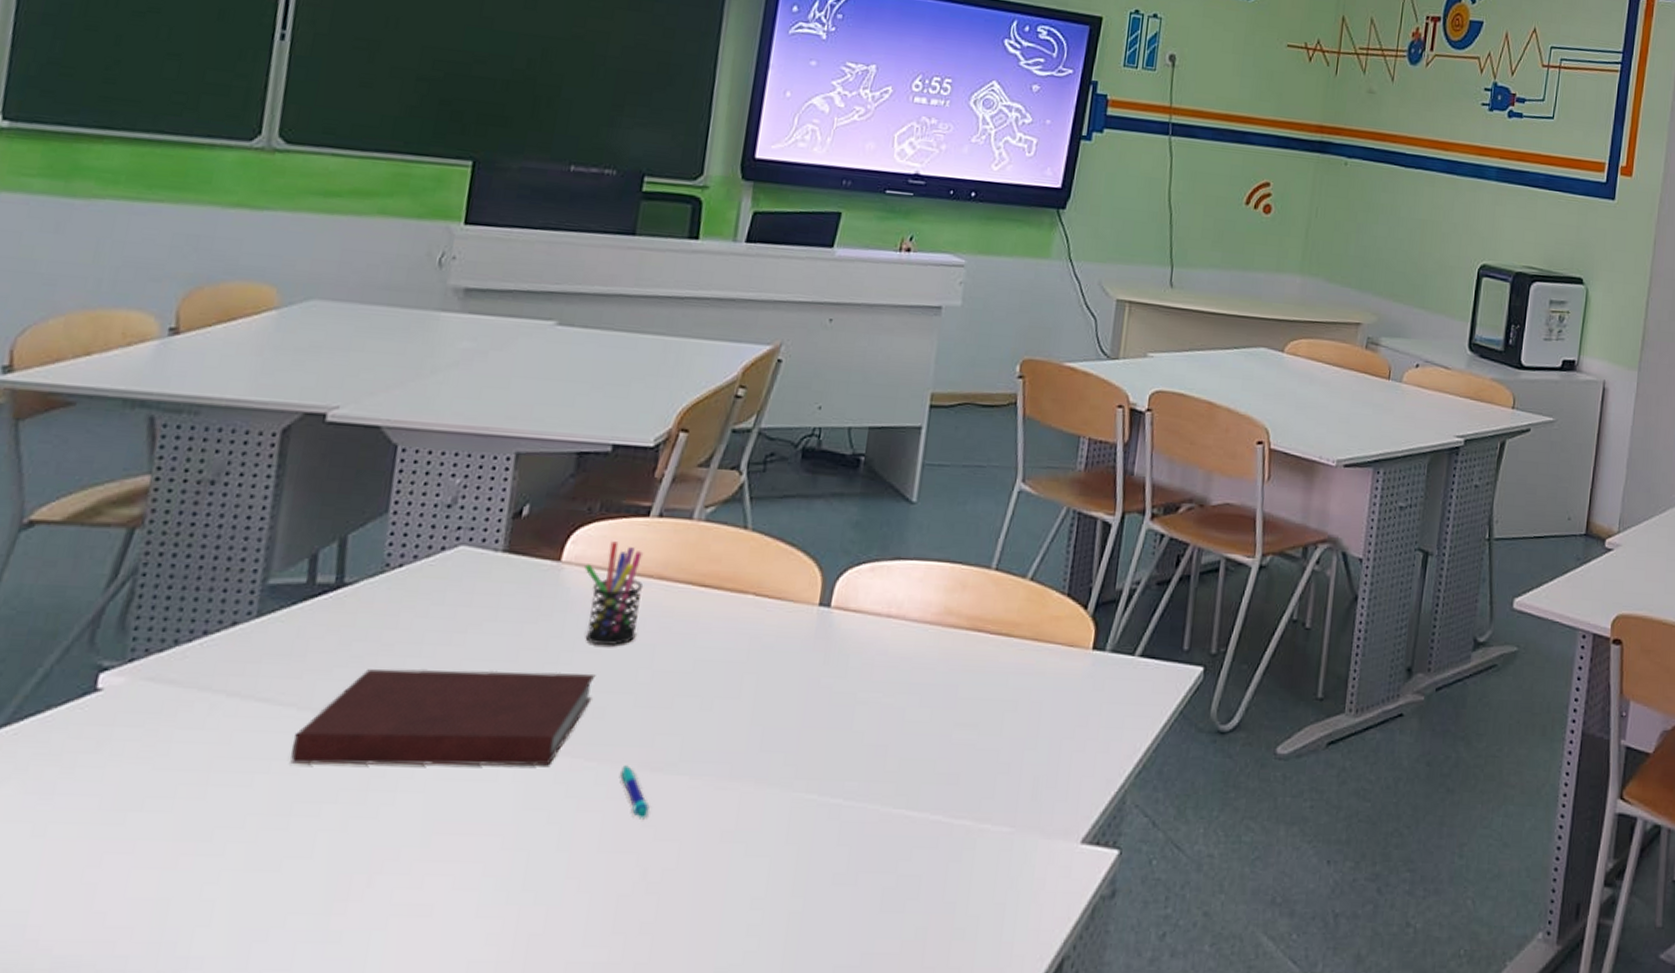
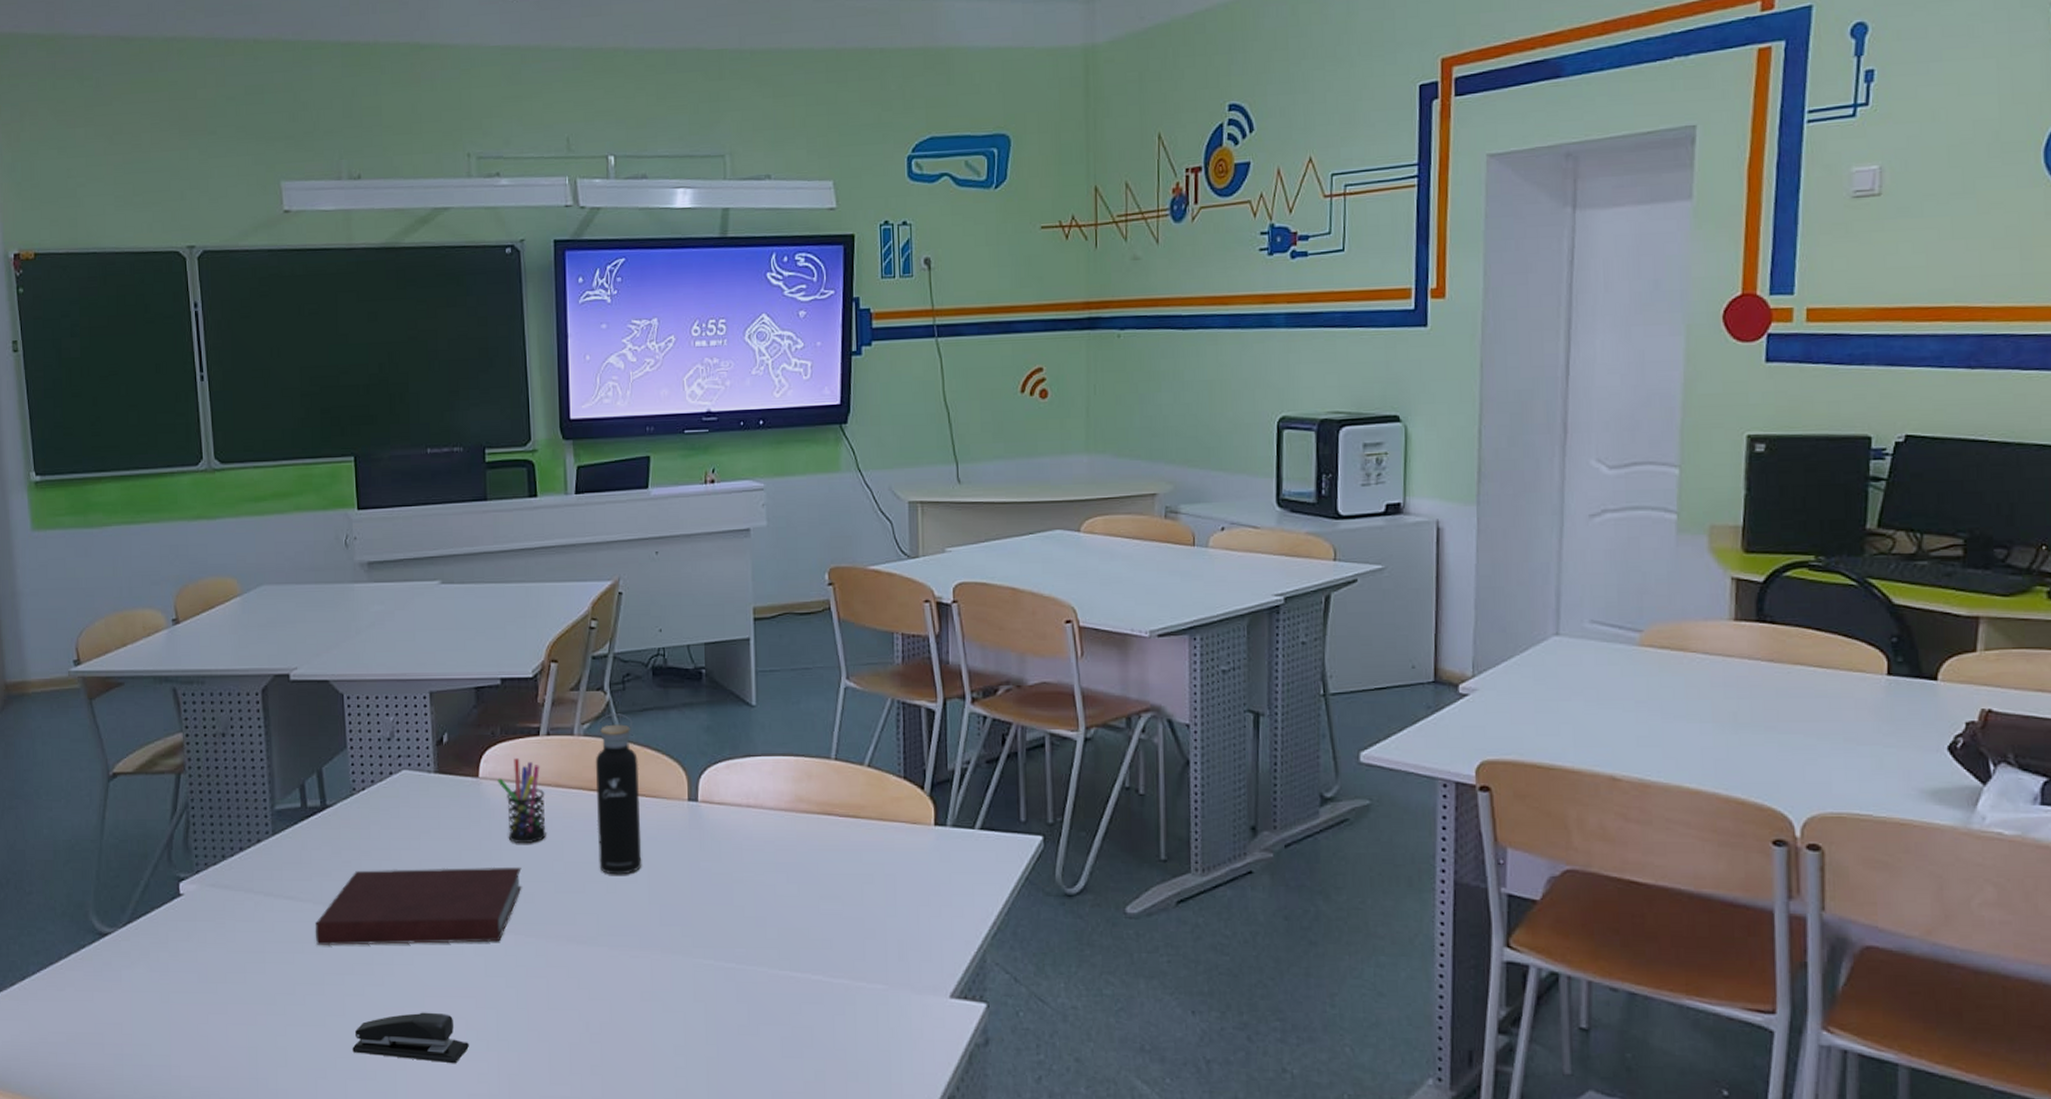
stapler: none [313,853,482,922] -> present [352,1012,469,1064]
pen: present [621,765,650,819] -> none [555,940,582,983]
water bottle: none [696,498,769,689] -> present [595,713,642,875]

